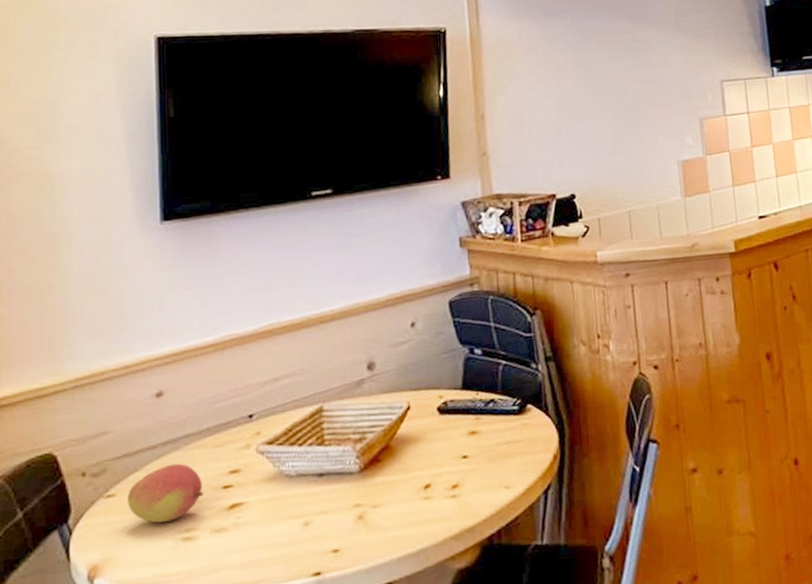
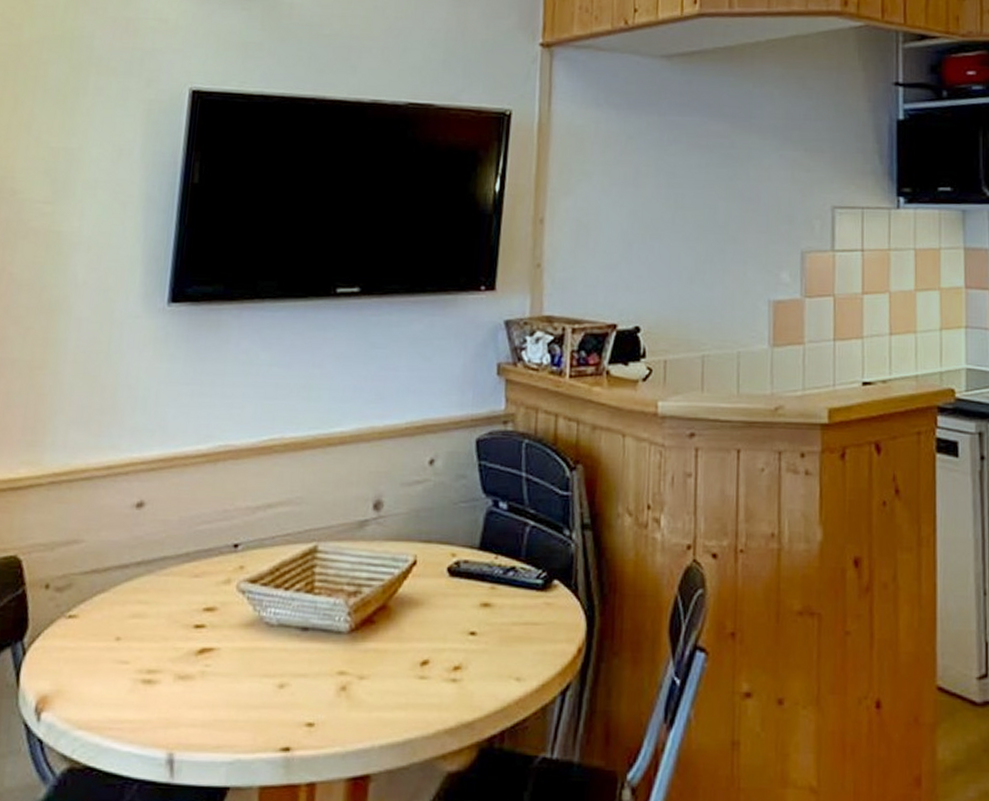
fruit: present [127,463,203,523] -> none [89,589,173,657]

